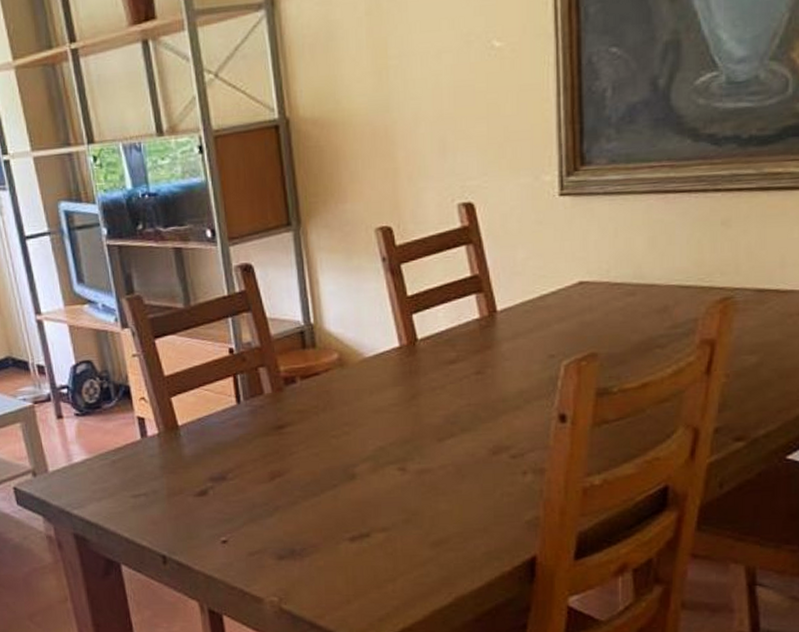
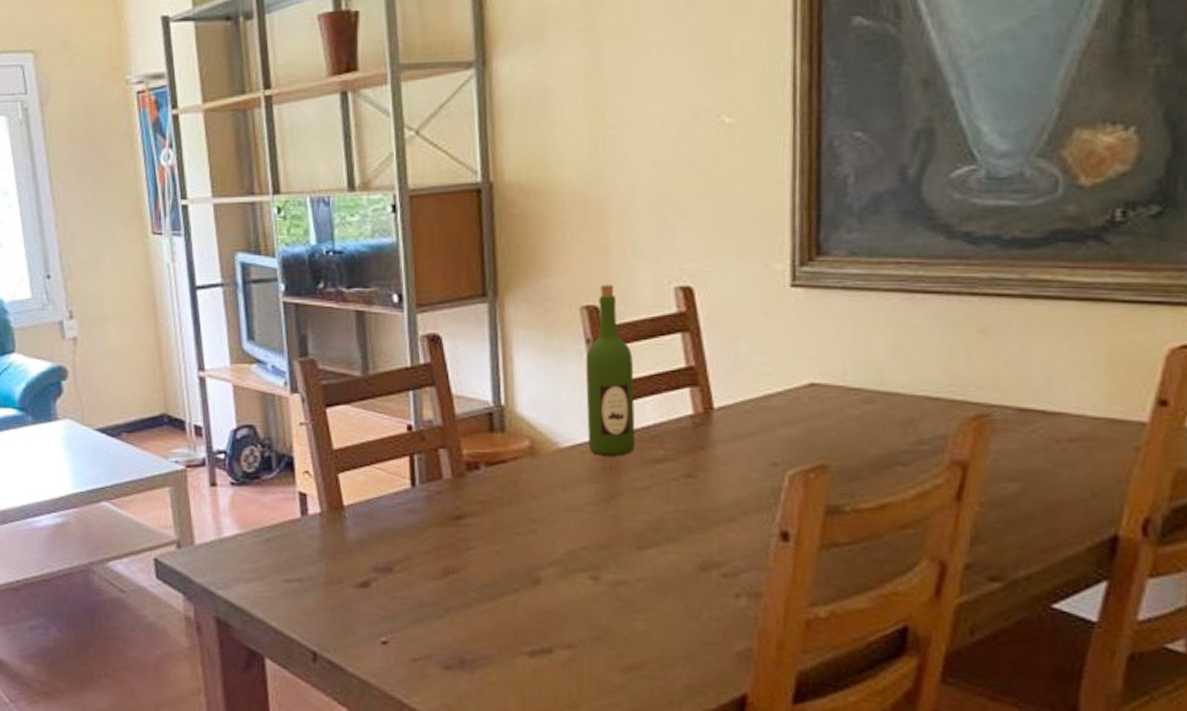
wine bottle: none [383,206,430,361] -> present [585,284,635,456]

